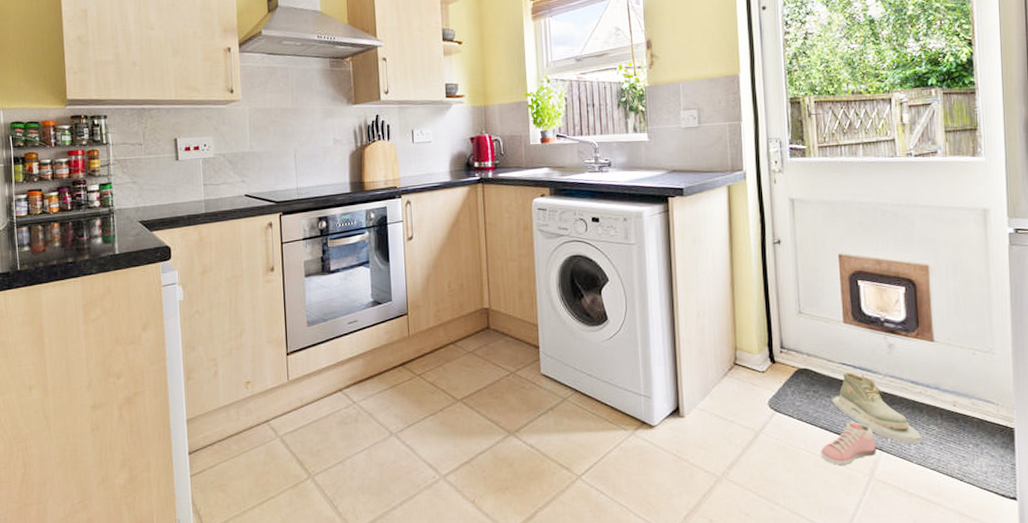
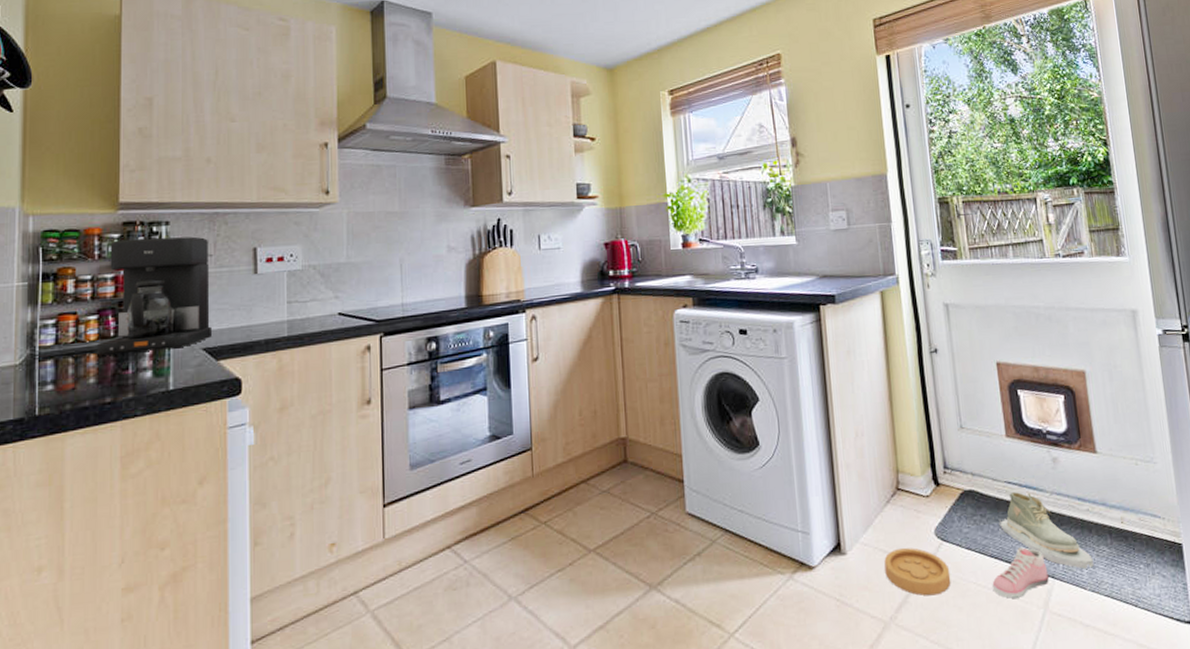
coffee maker: none [59,128,145,225] -> present [97,236,211,356]
pet bowl: none [719,415,781,458] -> present [884,548,951,596]

